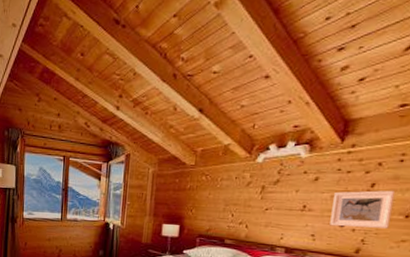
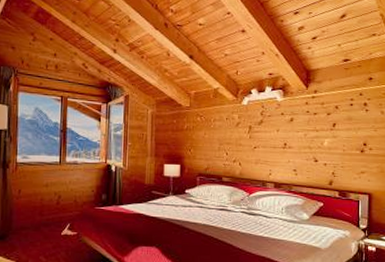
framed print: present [330,190,396,229] -> none [307,129,351,162]

